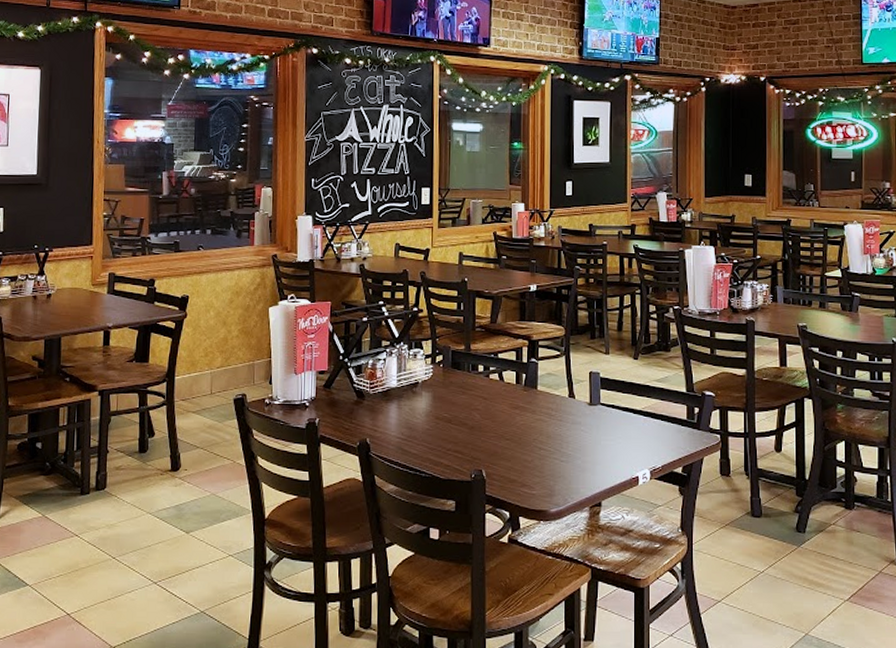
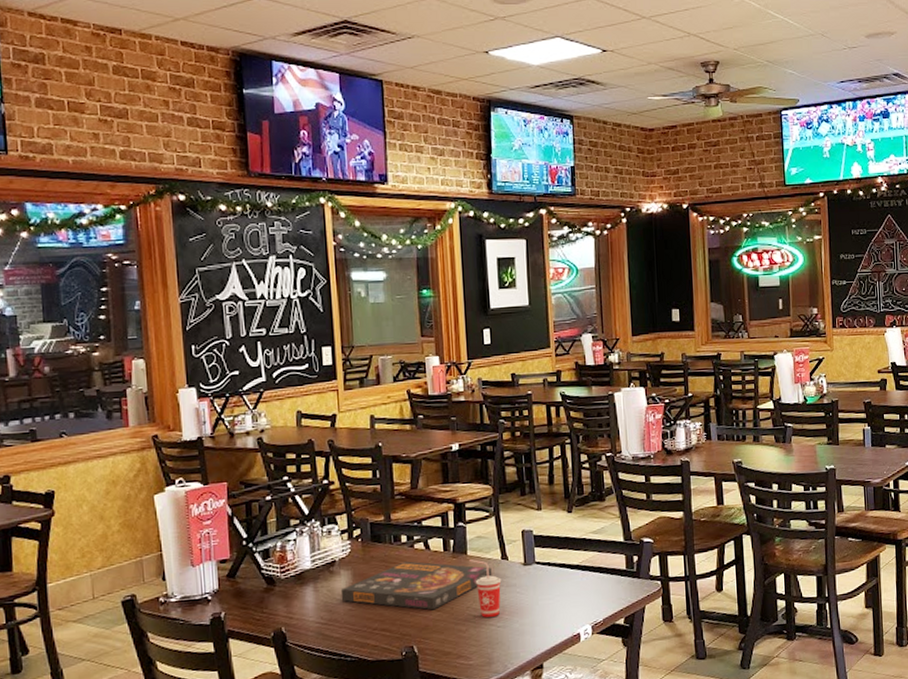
pizza box: none [421,390,559,438] -> present [340,561,492,610]
beverage cup: none [538,394,568,451] -> present [468,559,502,617]

